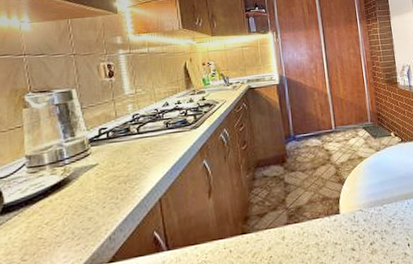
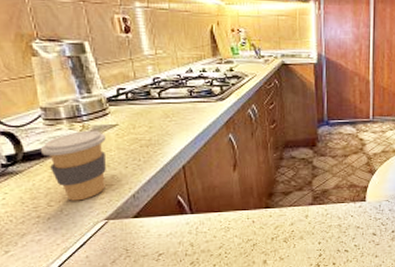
coffee cup: none [20,172,85,252] -> present [40,130,106,201]

